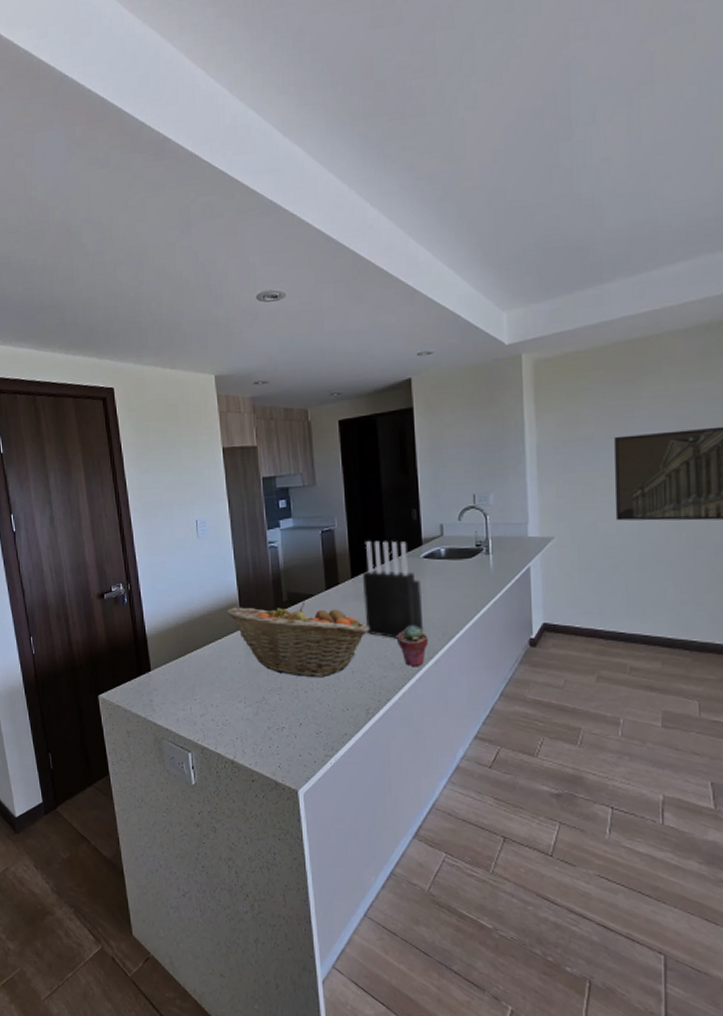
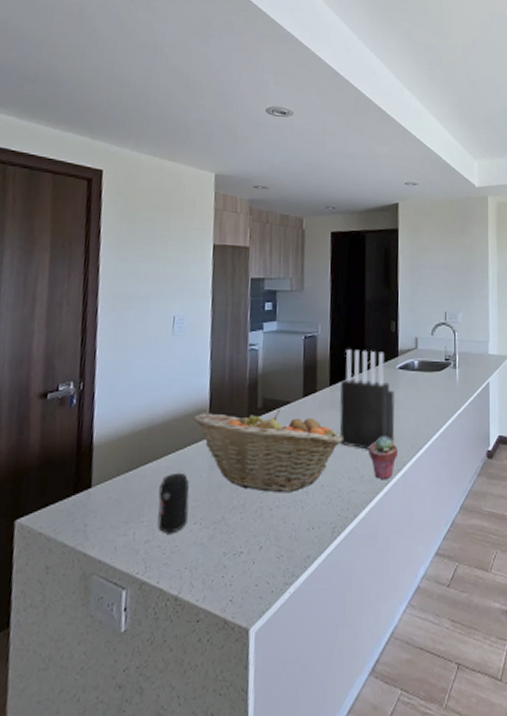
beverage can: none [205,659,233,710] -> present [157,472,189,534]

